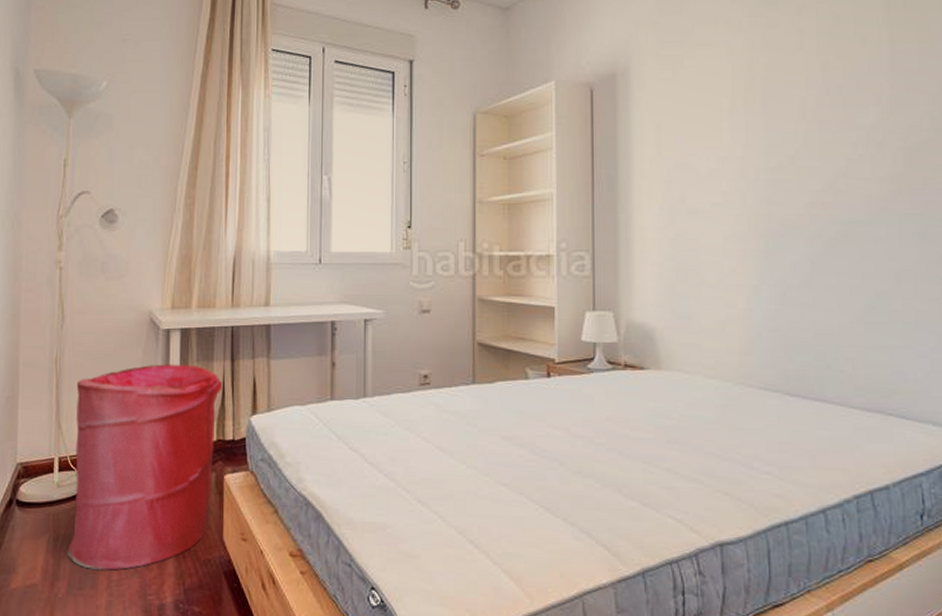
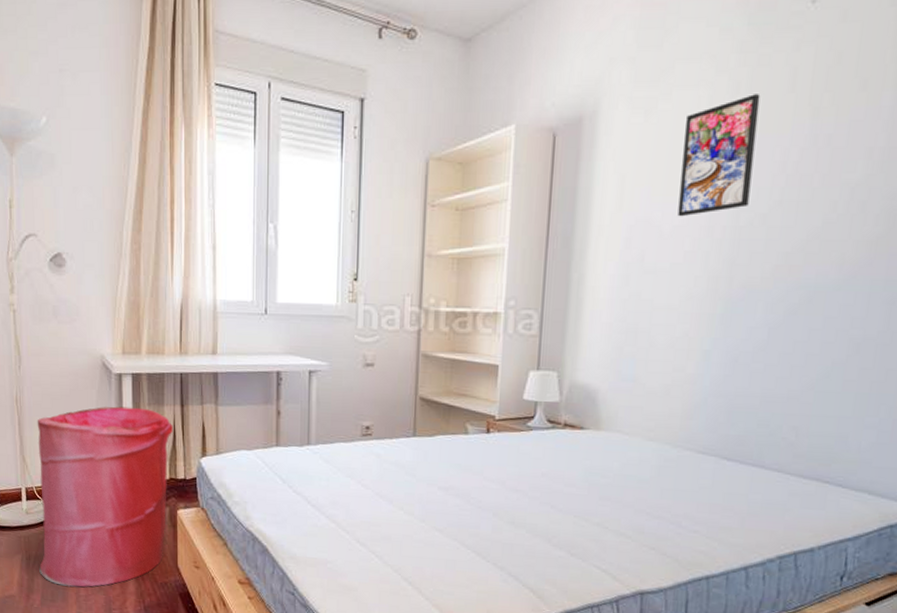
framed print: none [710,51,776,161] -> present [678,94,760,217]

